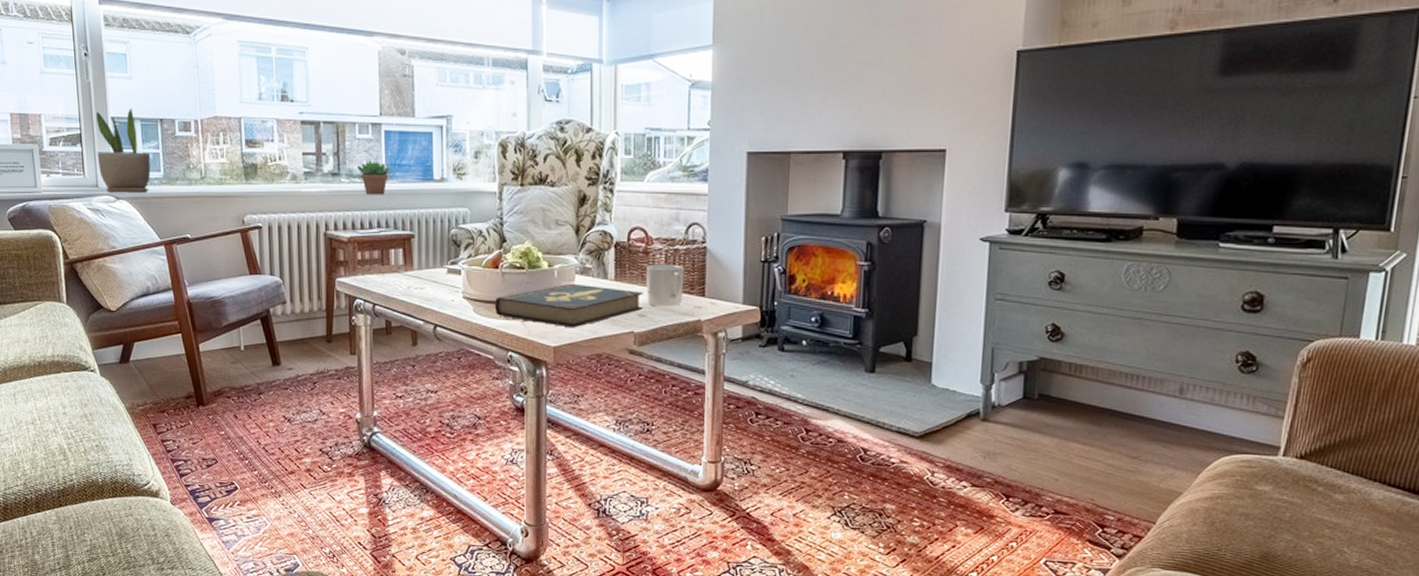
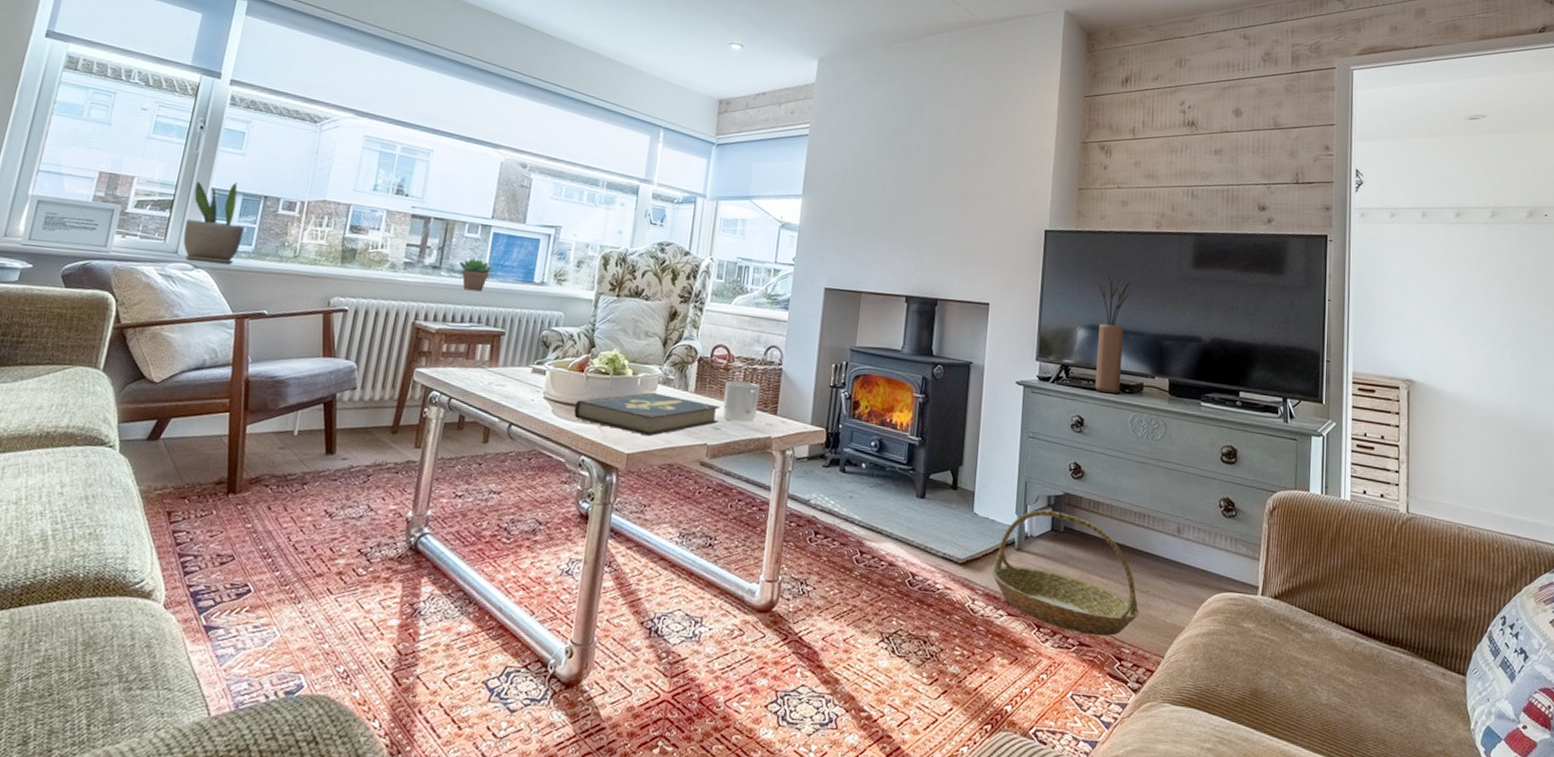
basket: none [952,376,1128,504] -> present [991,509,1140,637]
vase: none [1080,88,1143,243] -> present [1095,269,1139,395]

